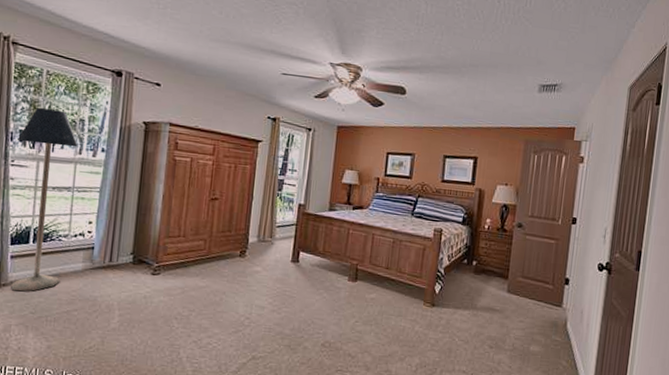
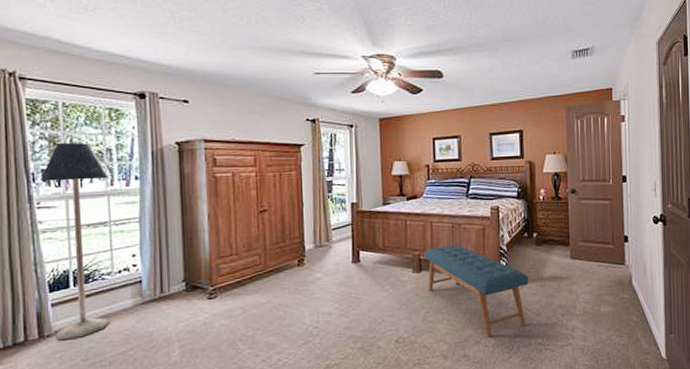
bench: none [360,259,462,357] -> present [424,244,529,338]

